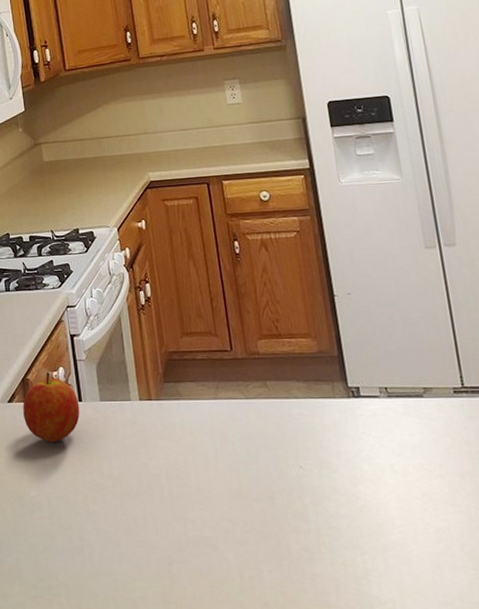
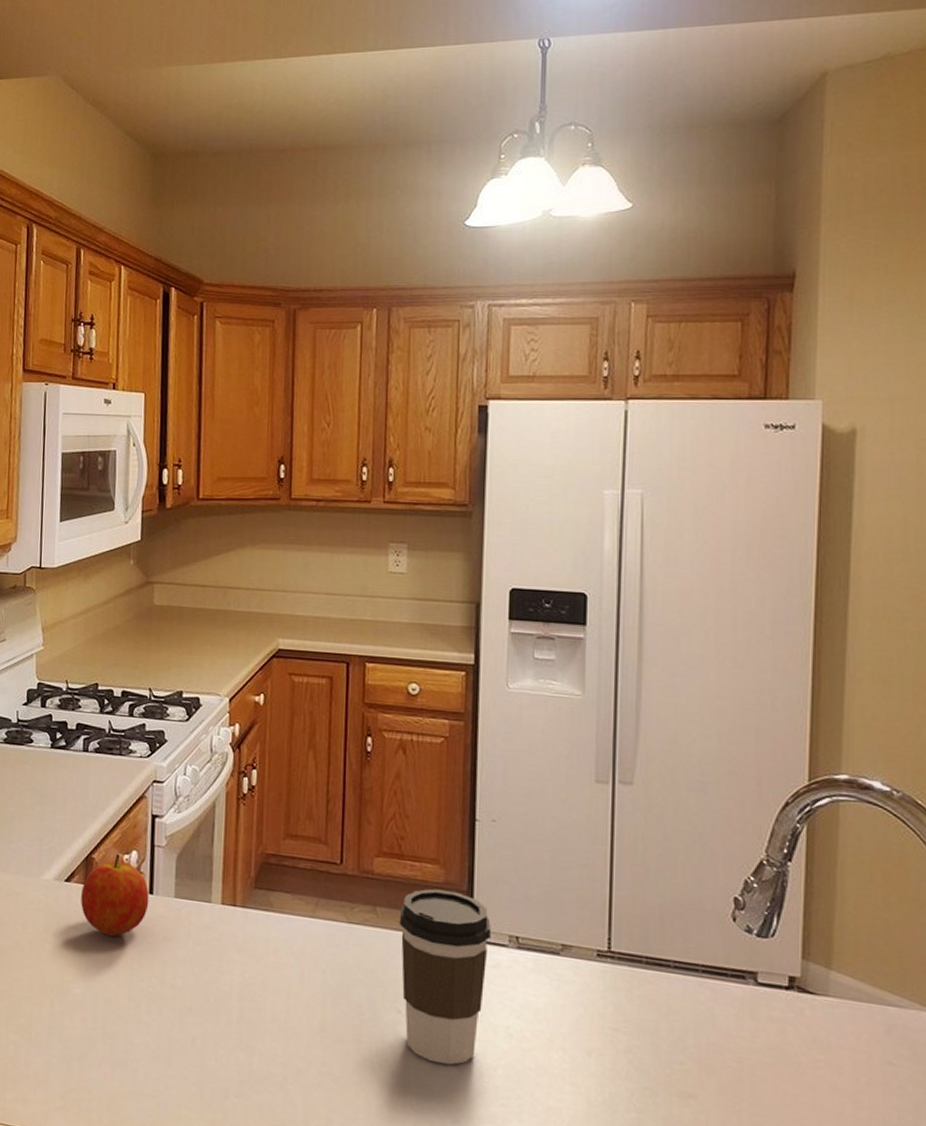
coffee cup: none [286,358,370,506] -> present [400,888,491,1065]

